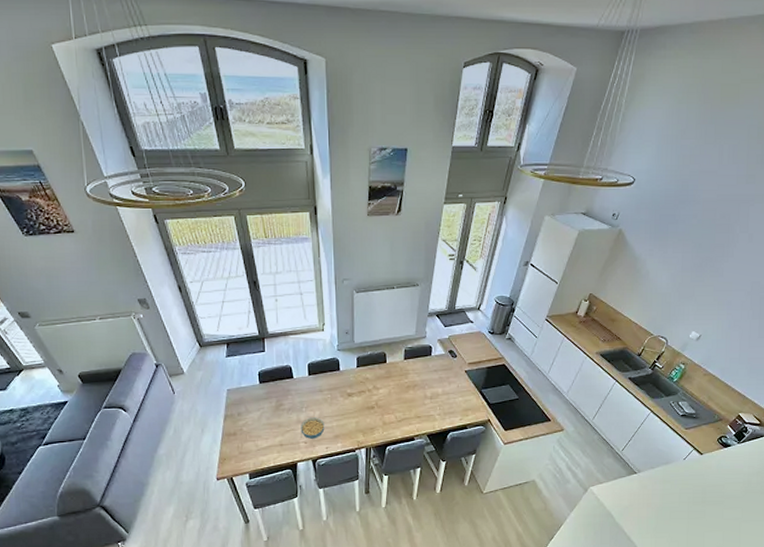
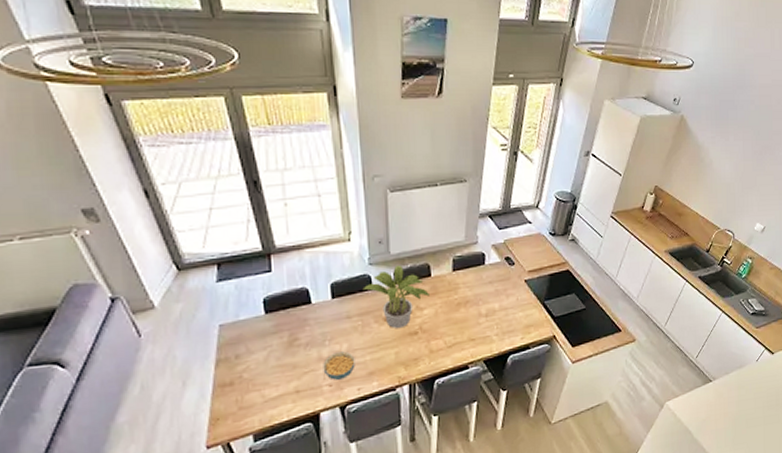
potted plant: none [332,352,384,403] -> present [362,264,429,329]

